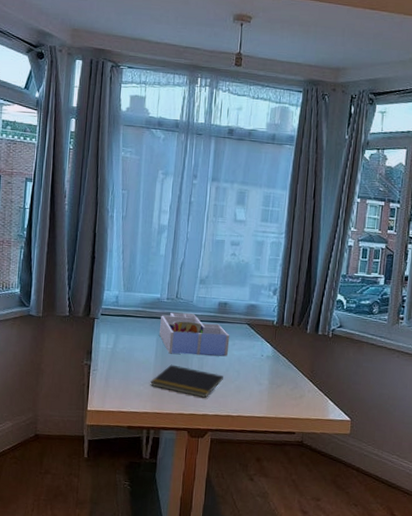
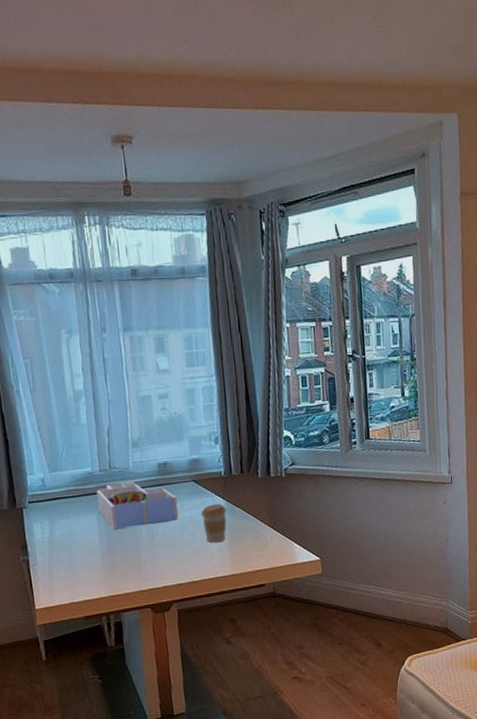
notepad: present [150,364,223,398] -> none [99,540,179,570]
coffee cup: none [248,348,272,385] -> present [201,503,227,543]

